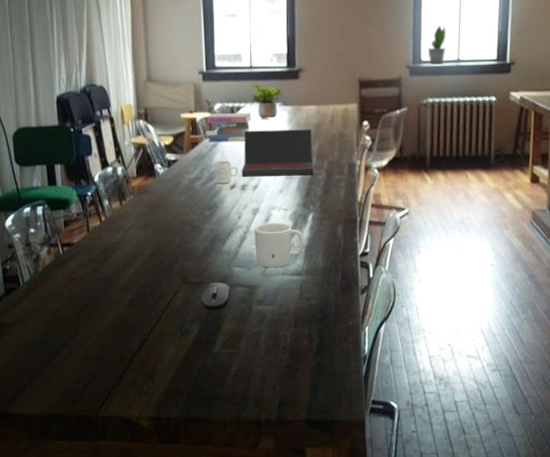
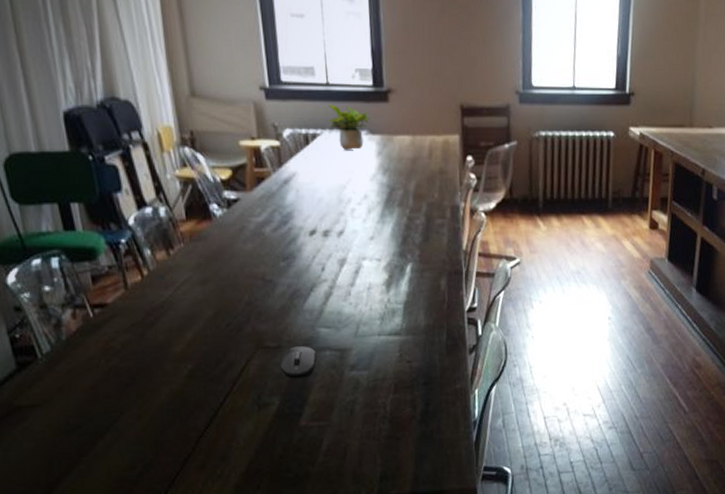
books: present [206,113,252,142] -> none [274,142,332,178]
mug: present [215,160,239,184] -> none [288,200,319,230]
laptop: present [242,129,314,177] -> none [323,164,411,221]
mug: present [254,223,305,268] -> none [342,275,403,328]
potted plant: present [427,25,446,66] -> none [539,44,560,93]

